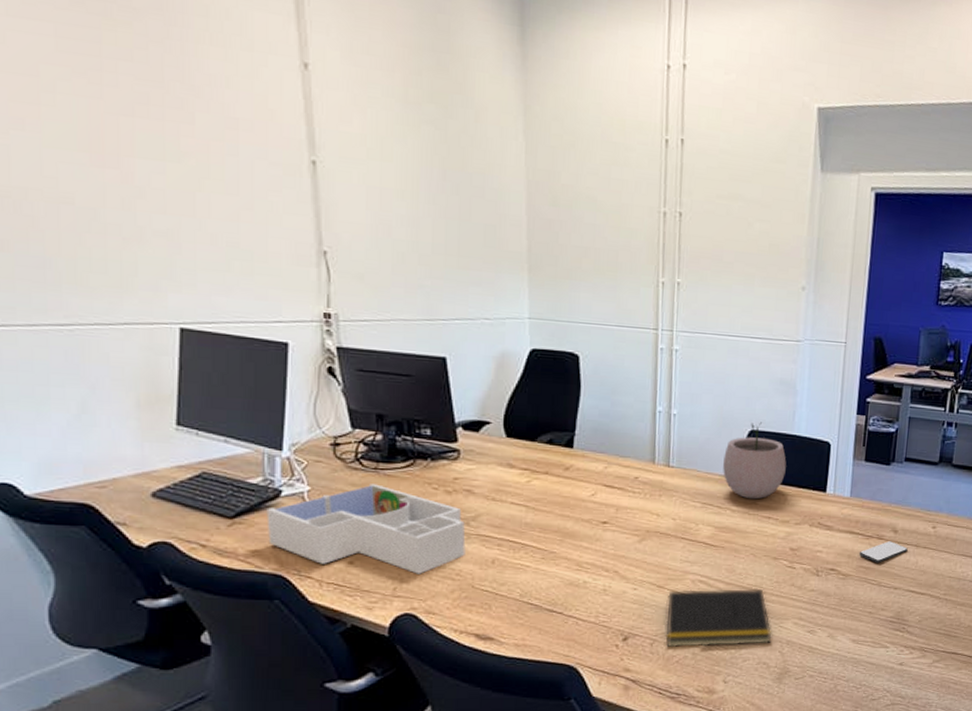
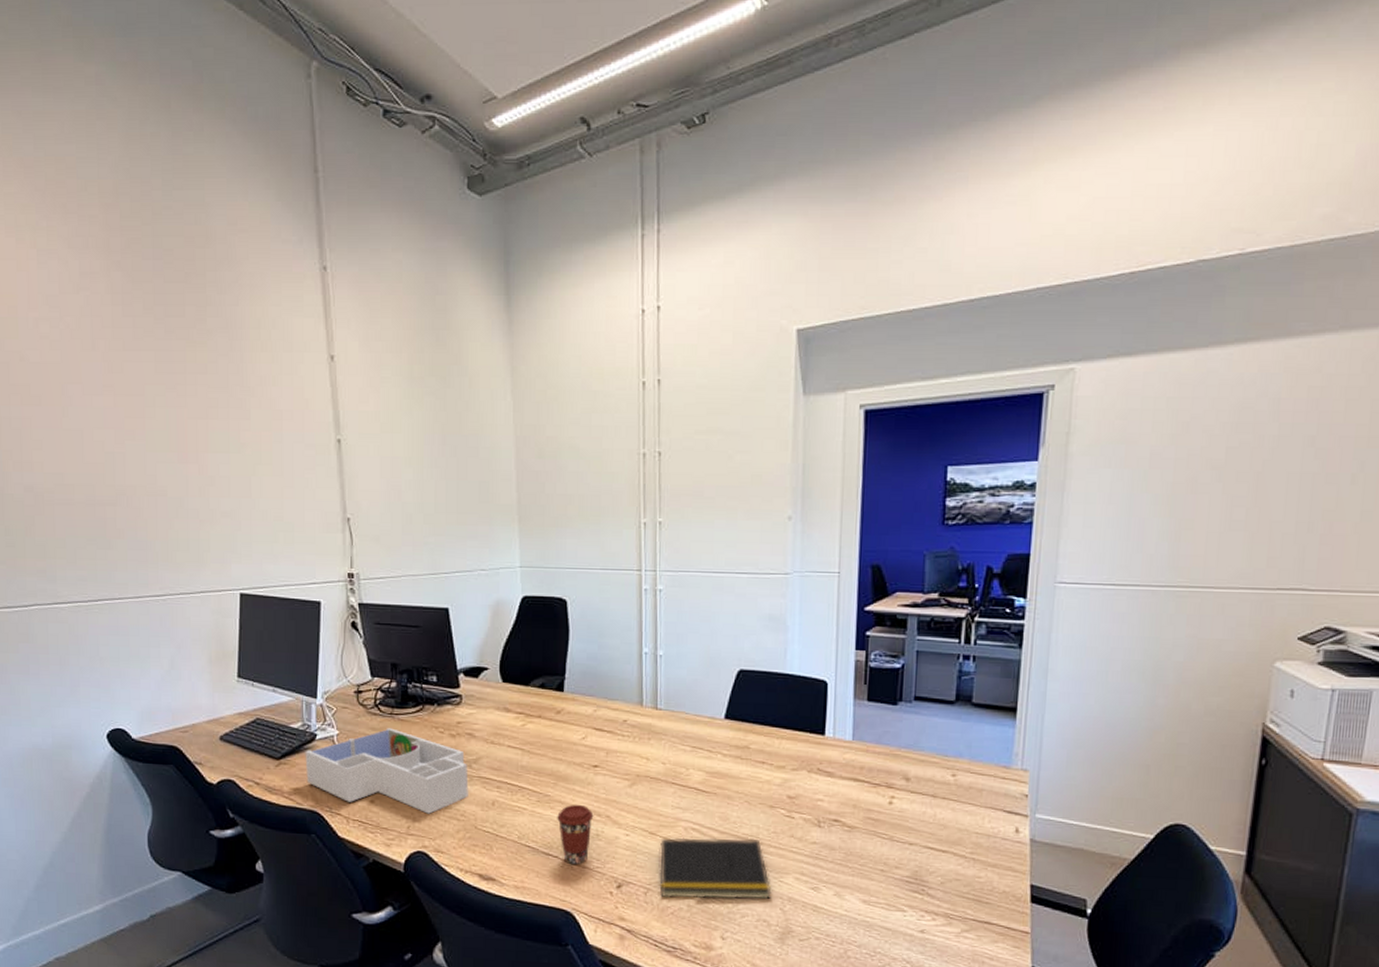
coffee cup: none [562,560,601,621] -> present [557,804,594,866]
plant pot: present [723,422,787,500] -> none [712,661,779,743]
smartphone: present [859,541,908,563] -> none [865,790,923,815]

